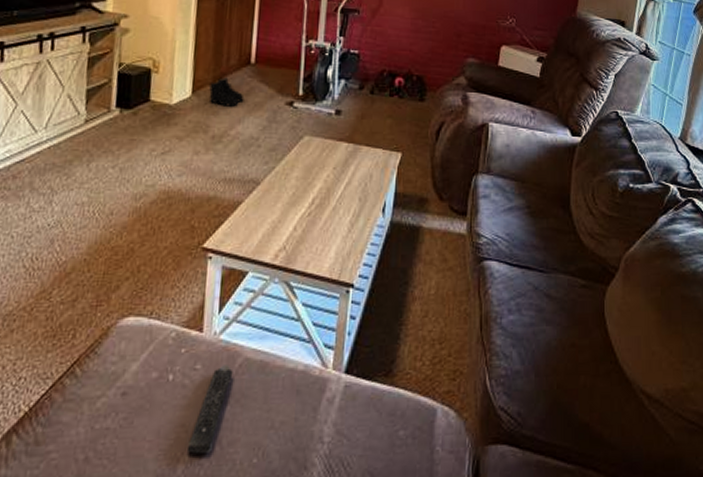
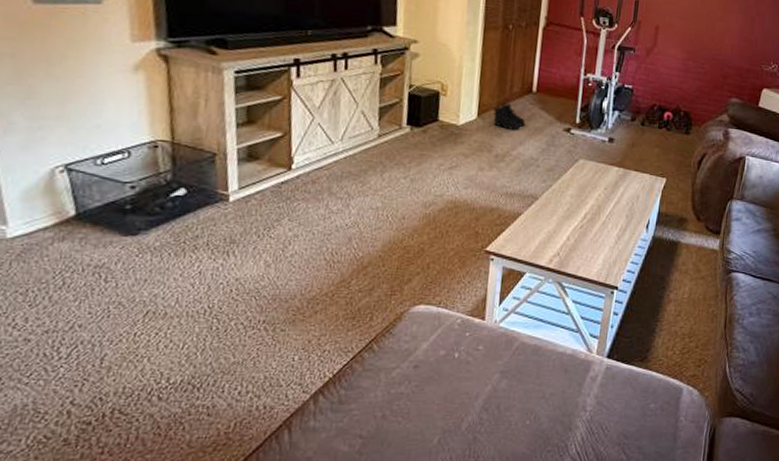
remote control: present [186,365,233,454] -> none [469,347,511,415]

